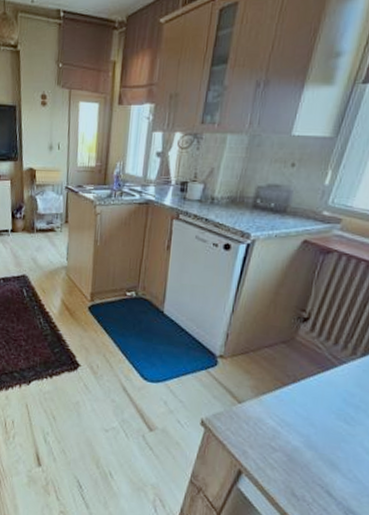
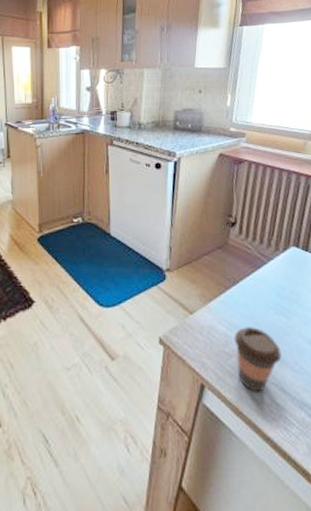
coffee cup: none [280,426,335,490] -> present [234,327,282,392]

